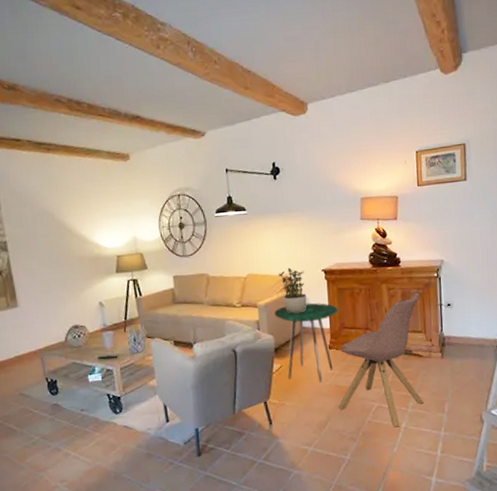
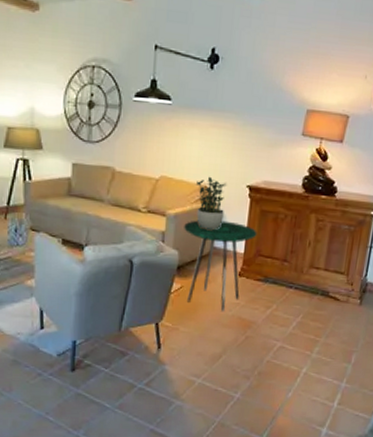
chair: present [338,293,424,428] -> none [237,229,351,372]

